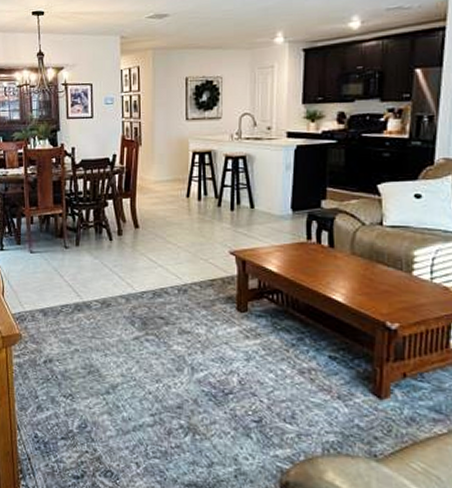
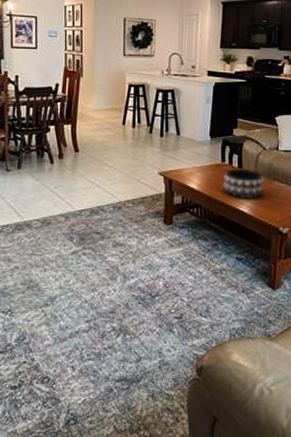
decorative bowl: none [309,247,364,286] -> present [223,168,264,199]

